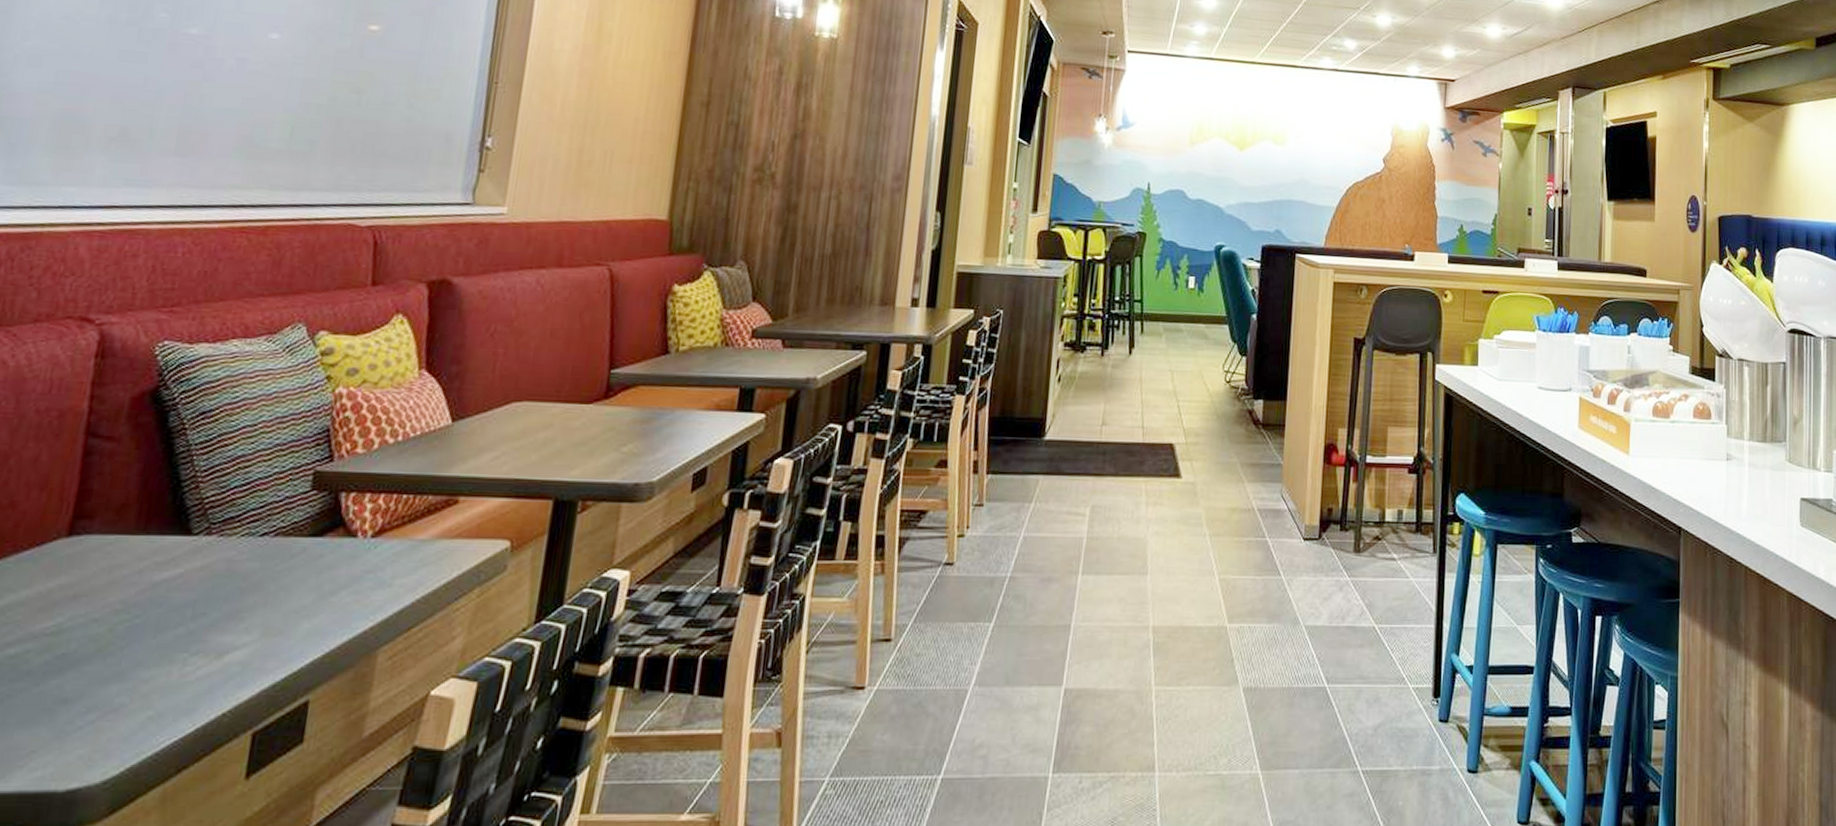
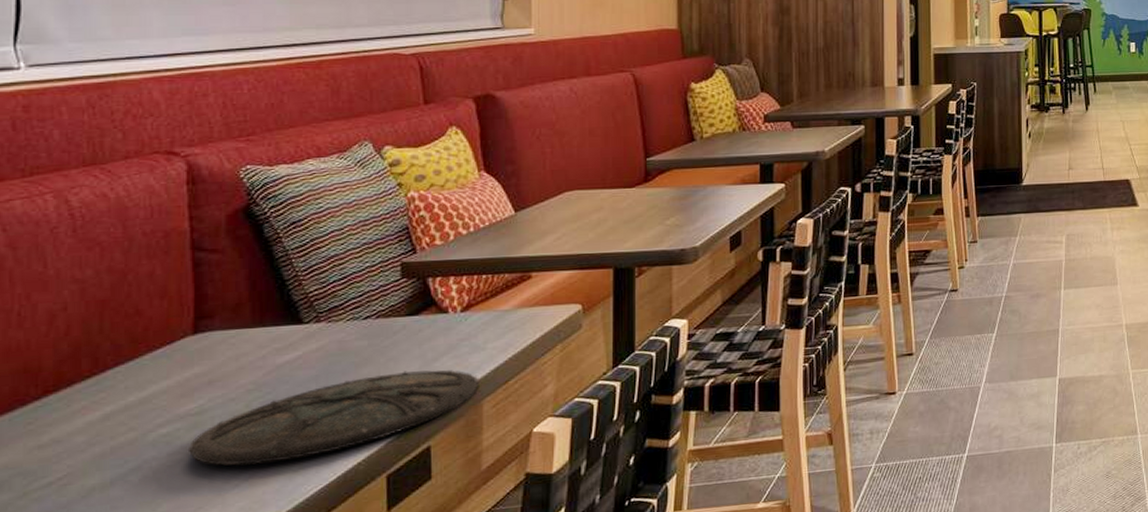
plate: none [34,604,378,703] -> present [189,370,479,466]

